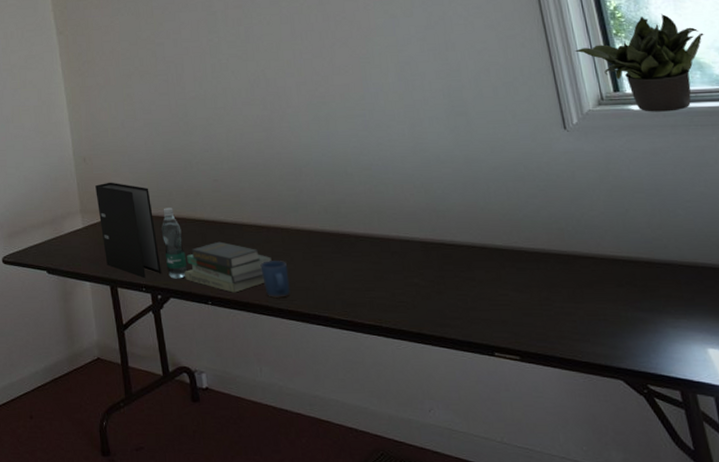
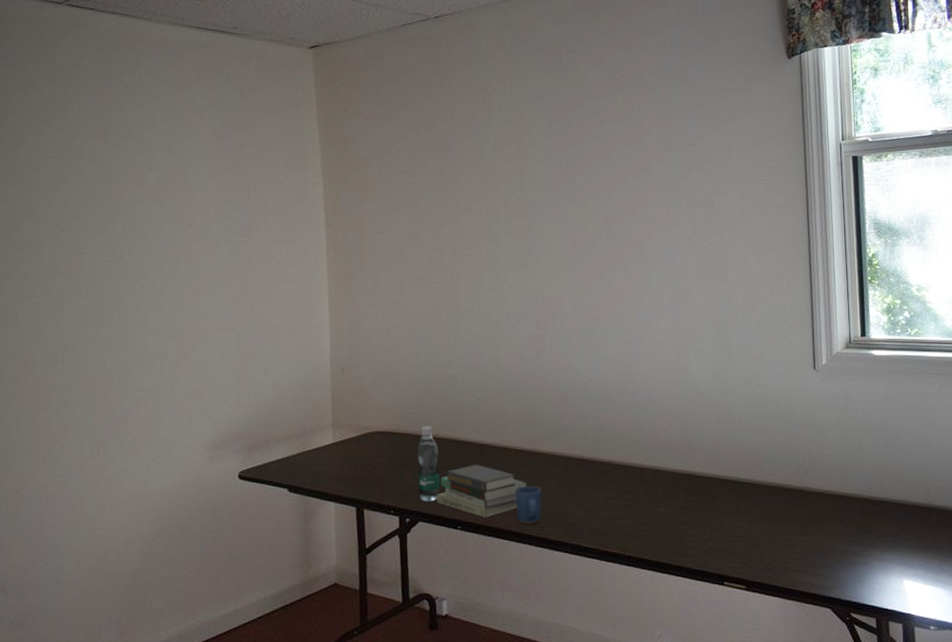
binder: present [95,182,162,278] -> none [351,395,413,500]
potted plant: present [574,13,704,112] -> none [832,264,943,359]

